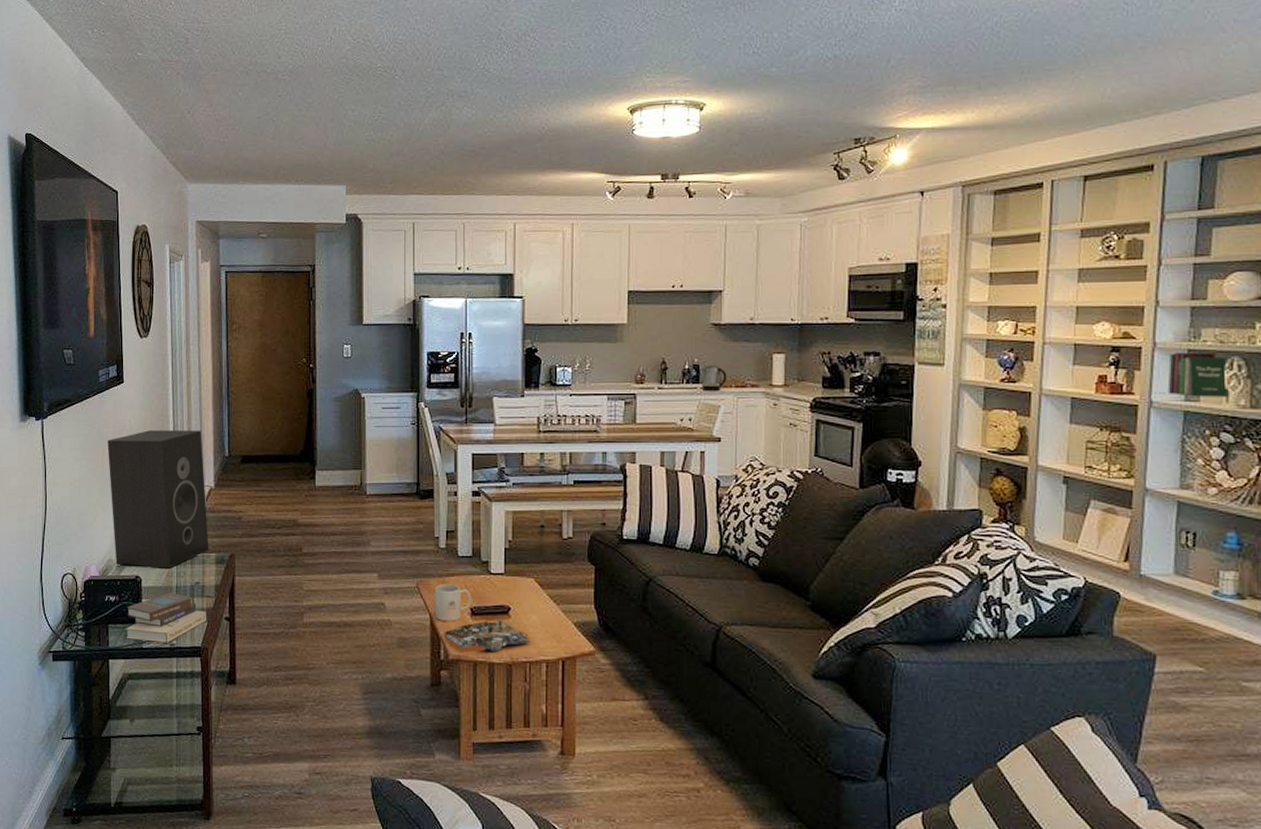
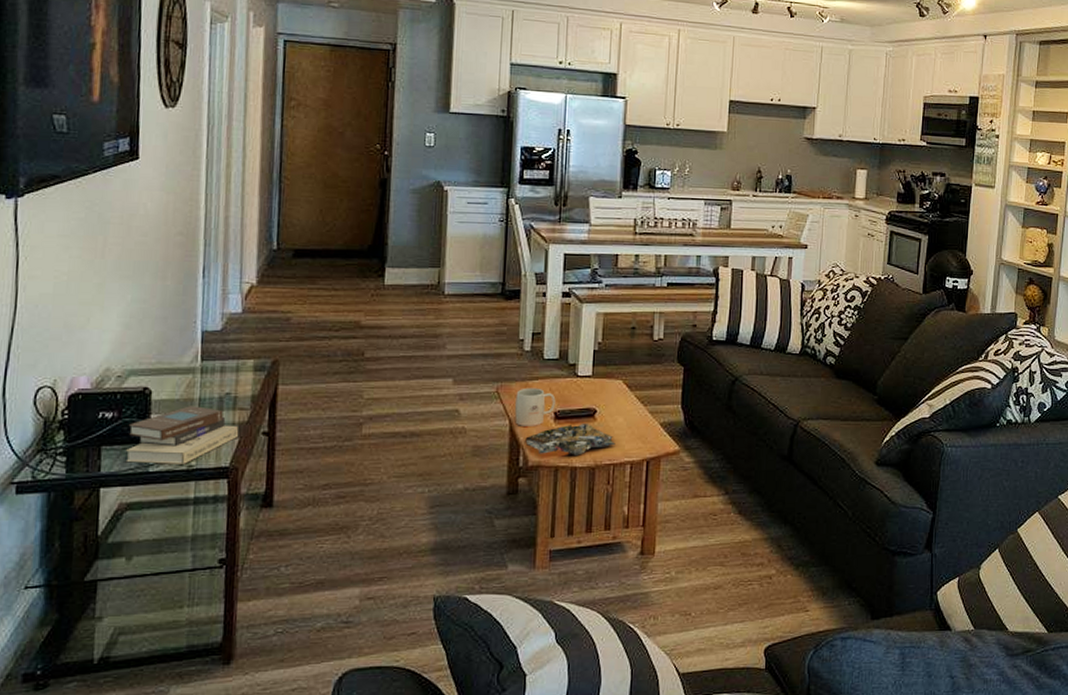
speaker: present [107,430,209,569] -> none [111,216,246,378]
kettle: present [701,365,727,392] -> none [793,177,816,202]

